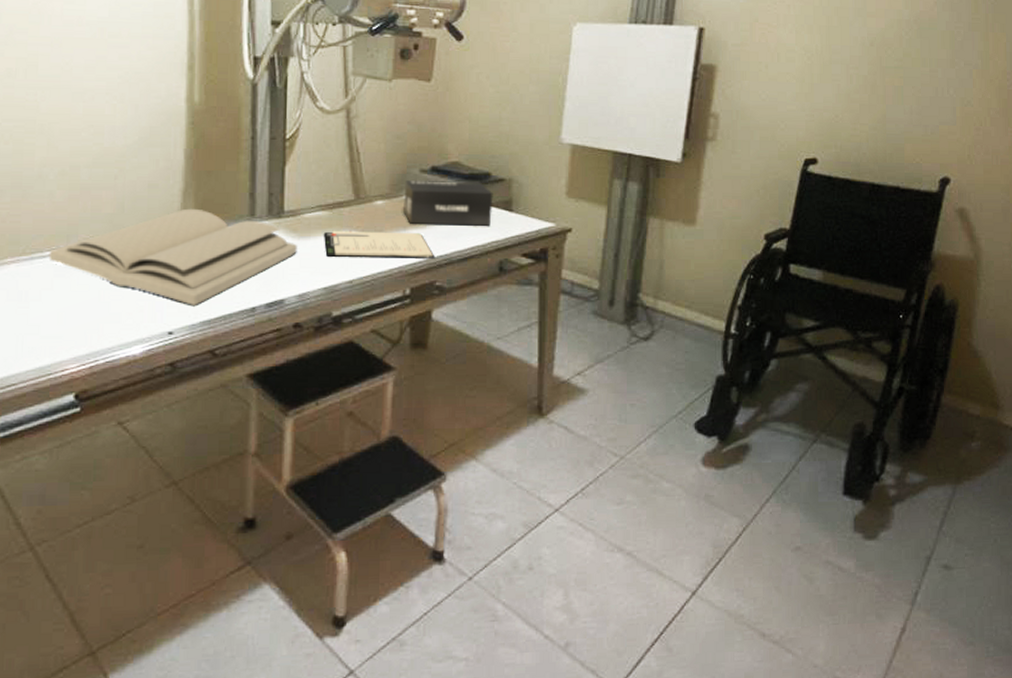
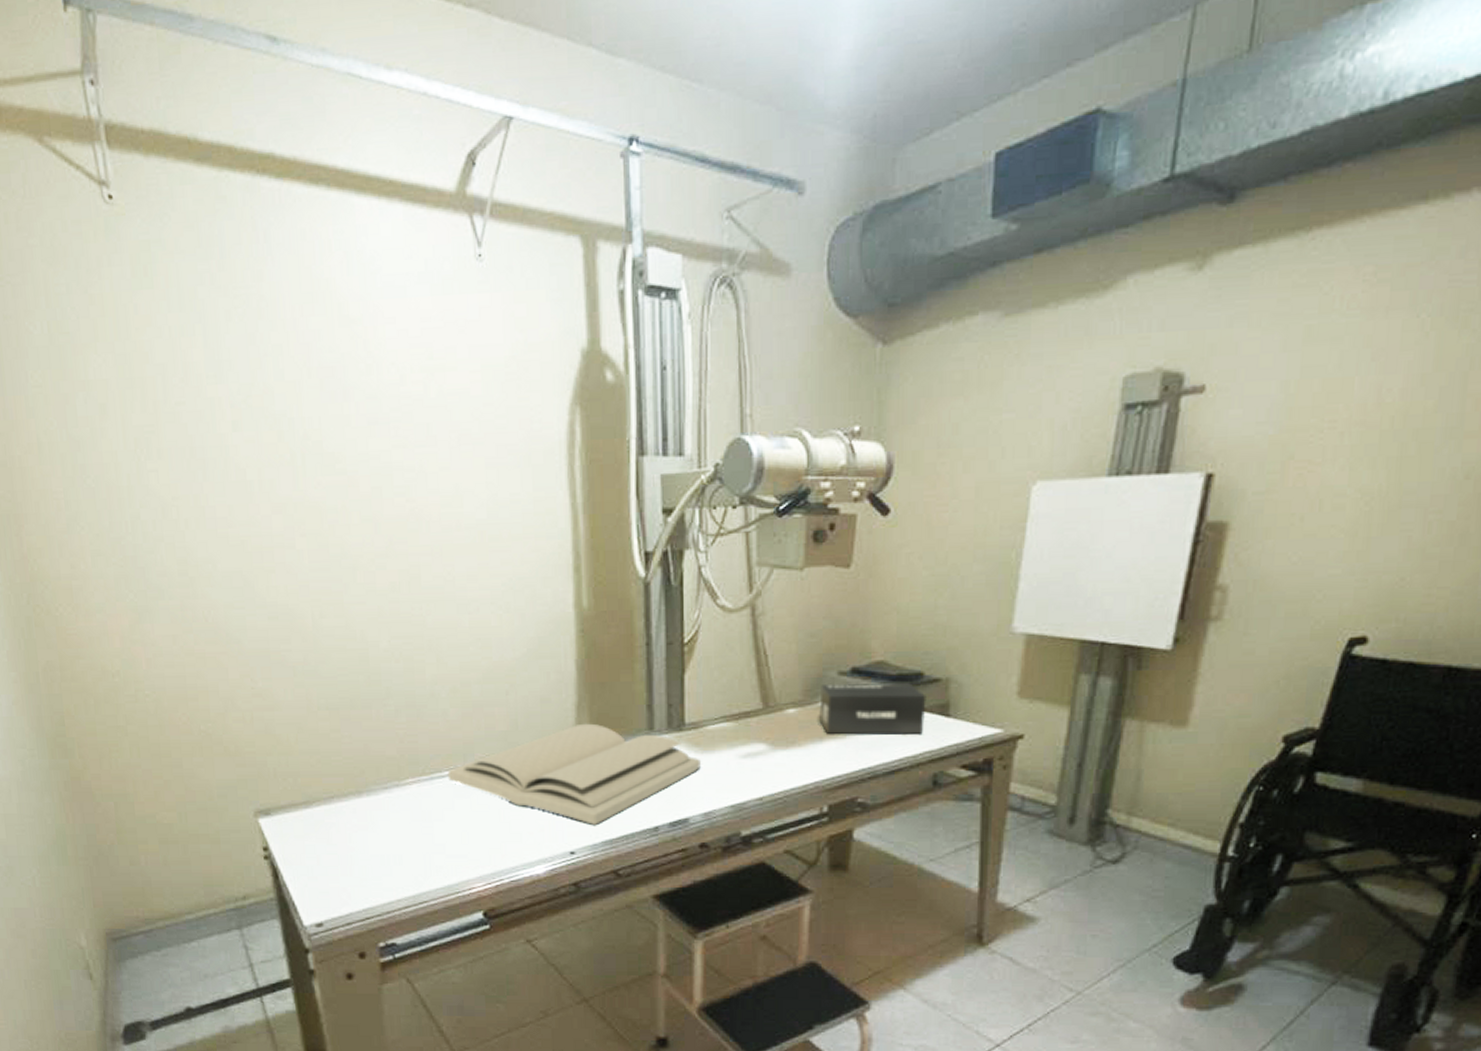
clipboard: present [324,230,435,258] -> none [730,742,857,773]

